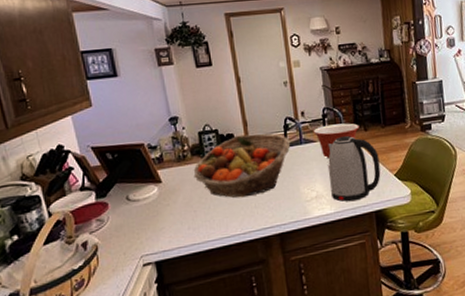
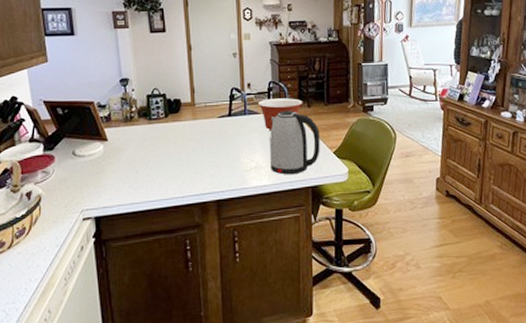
fruit basket: present [193,133,291,198] -> none [139,101,235,162]

